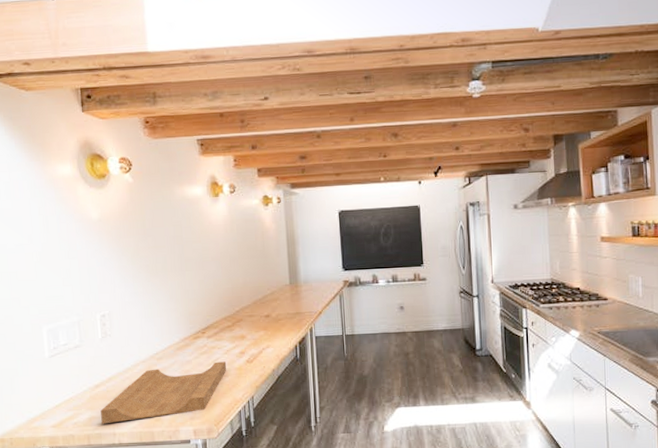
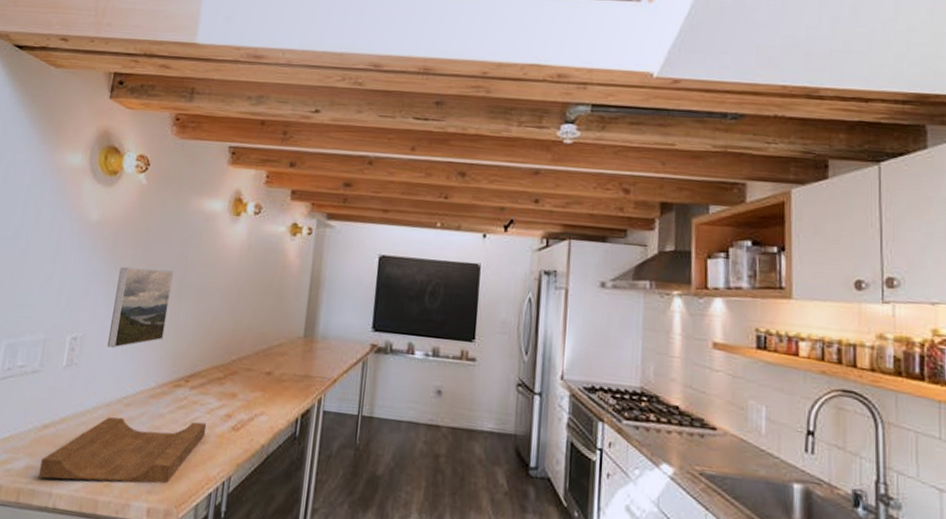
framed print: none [127,250,177,318] -> present [108,266,173,348]

